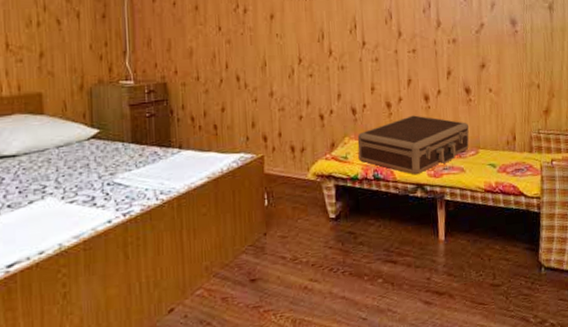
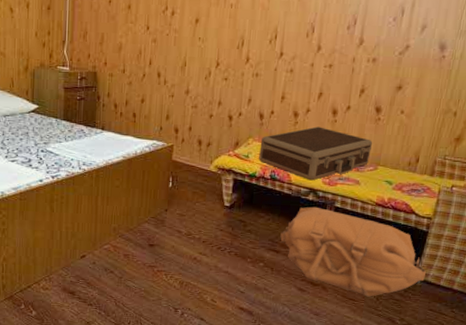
duffel bag: none [395,203,548,298] -> present [280,206,426,297]

